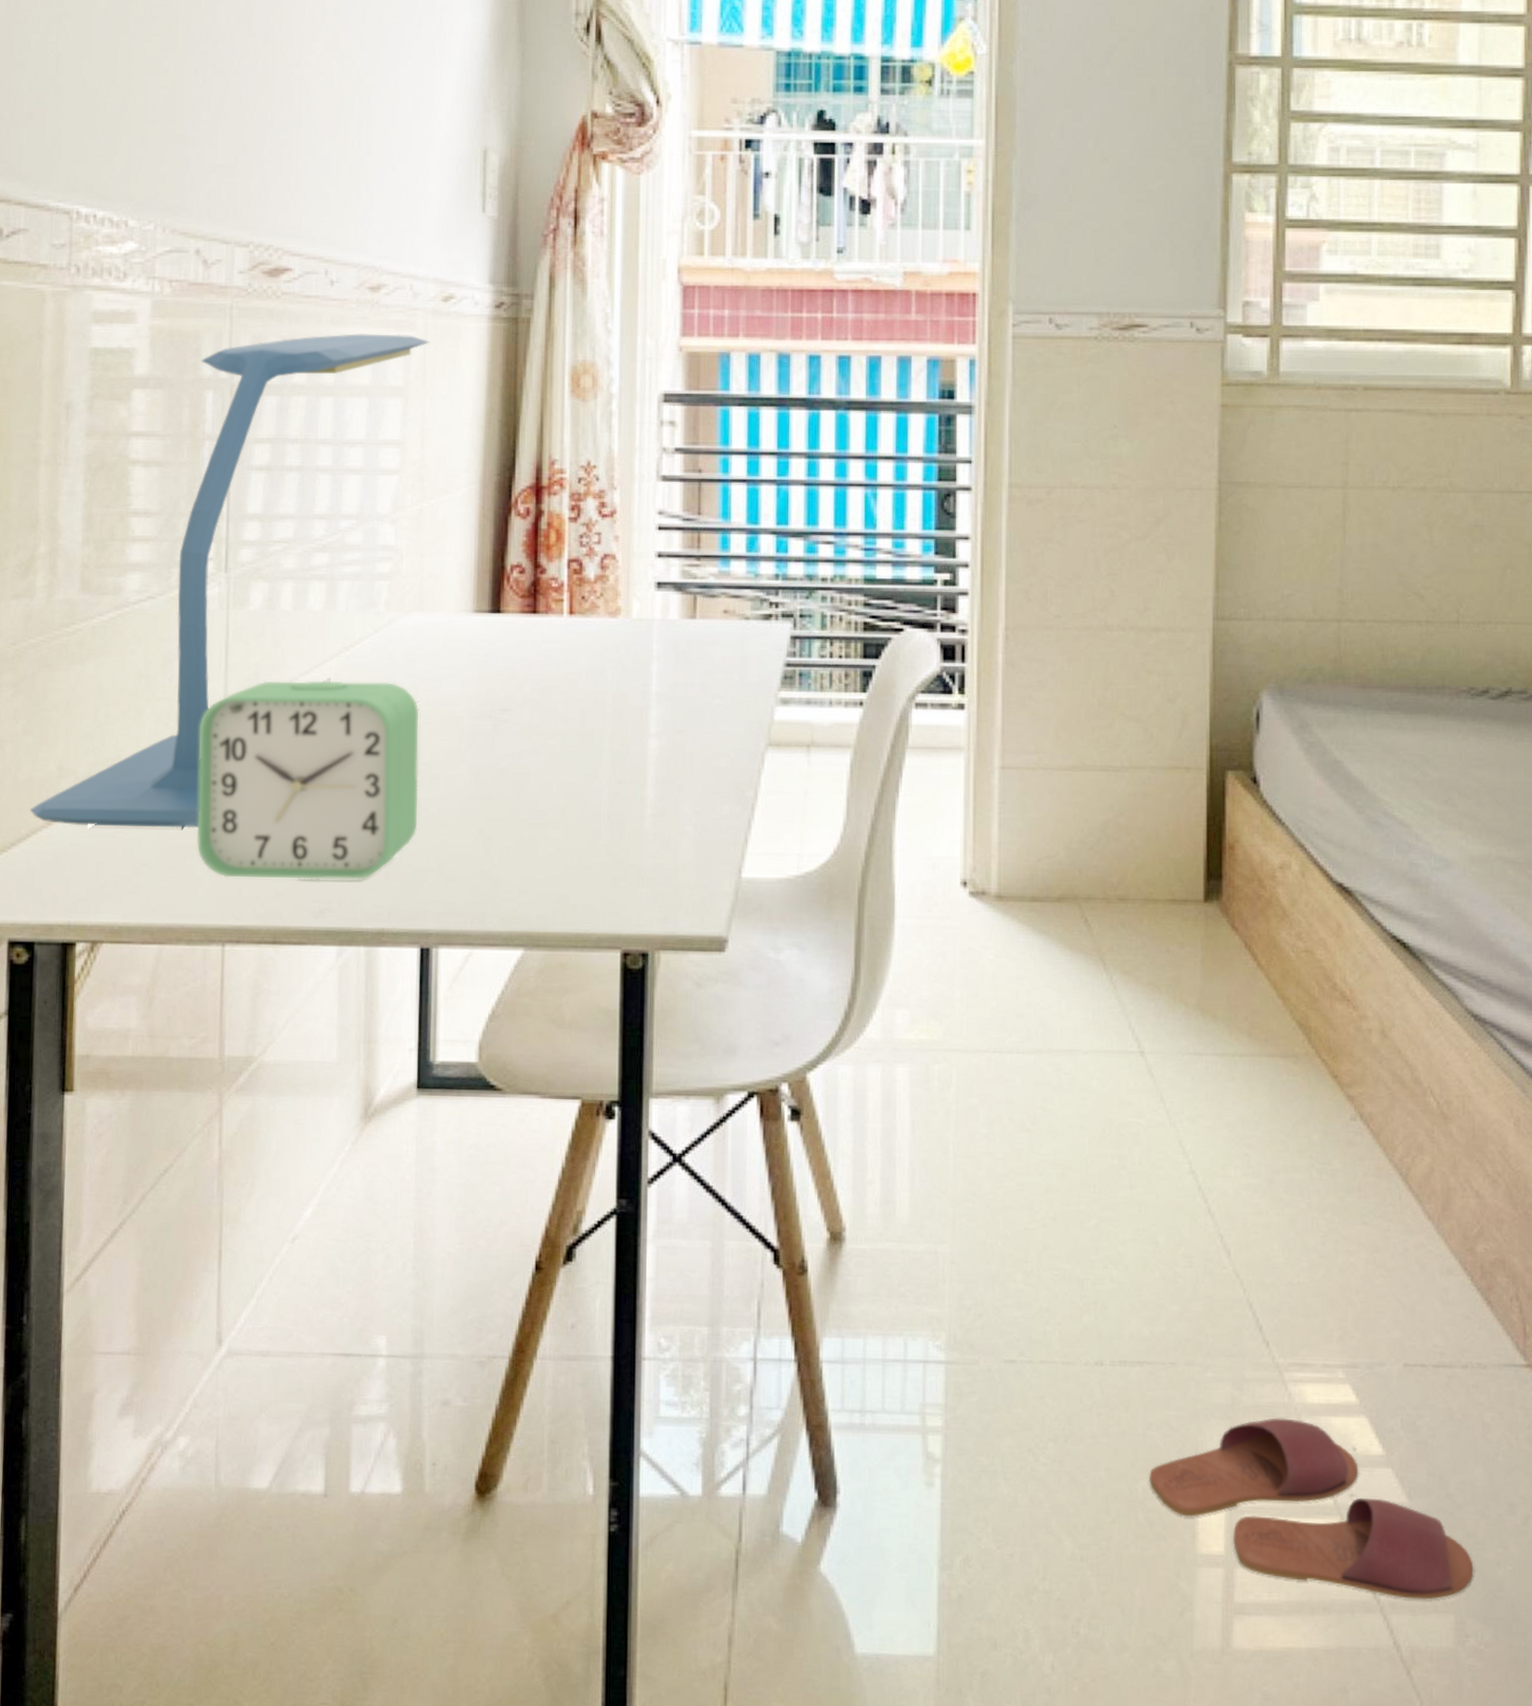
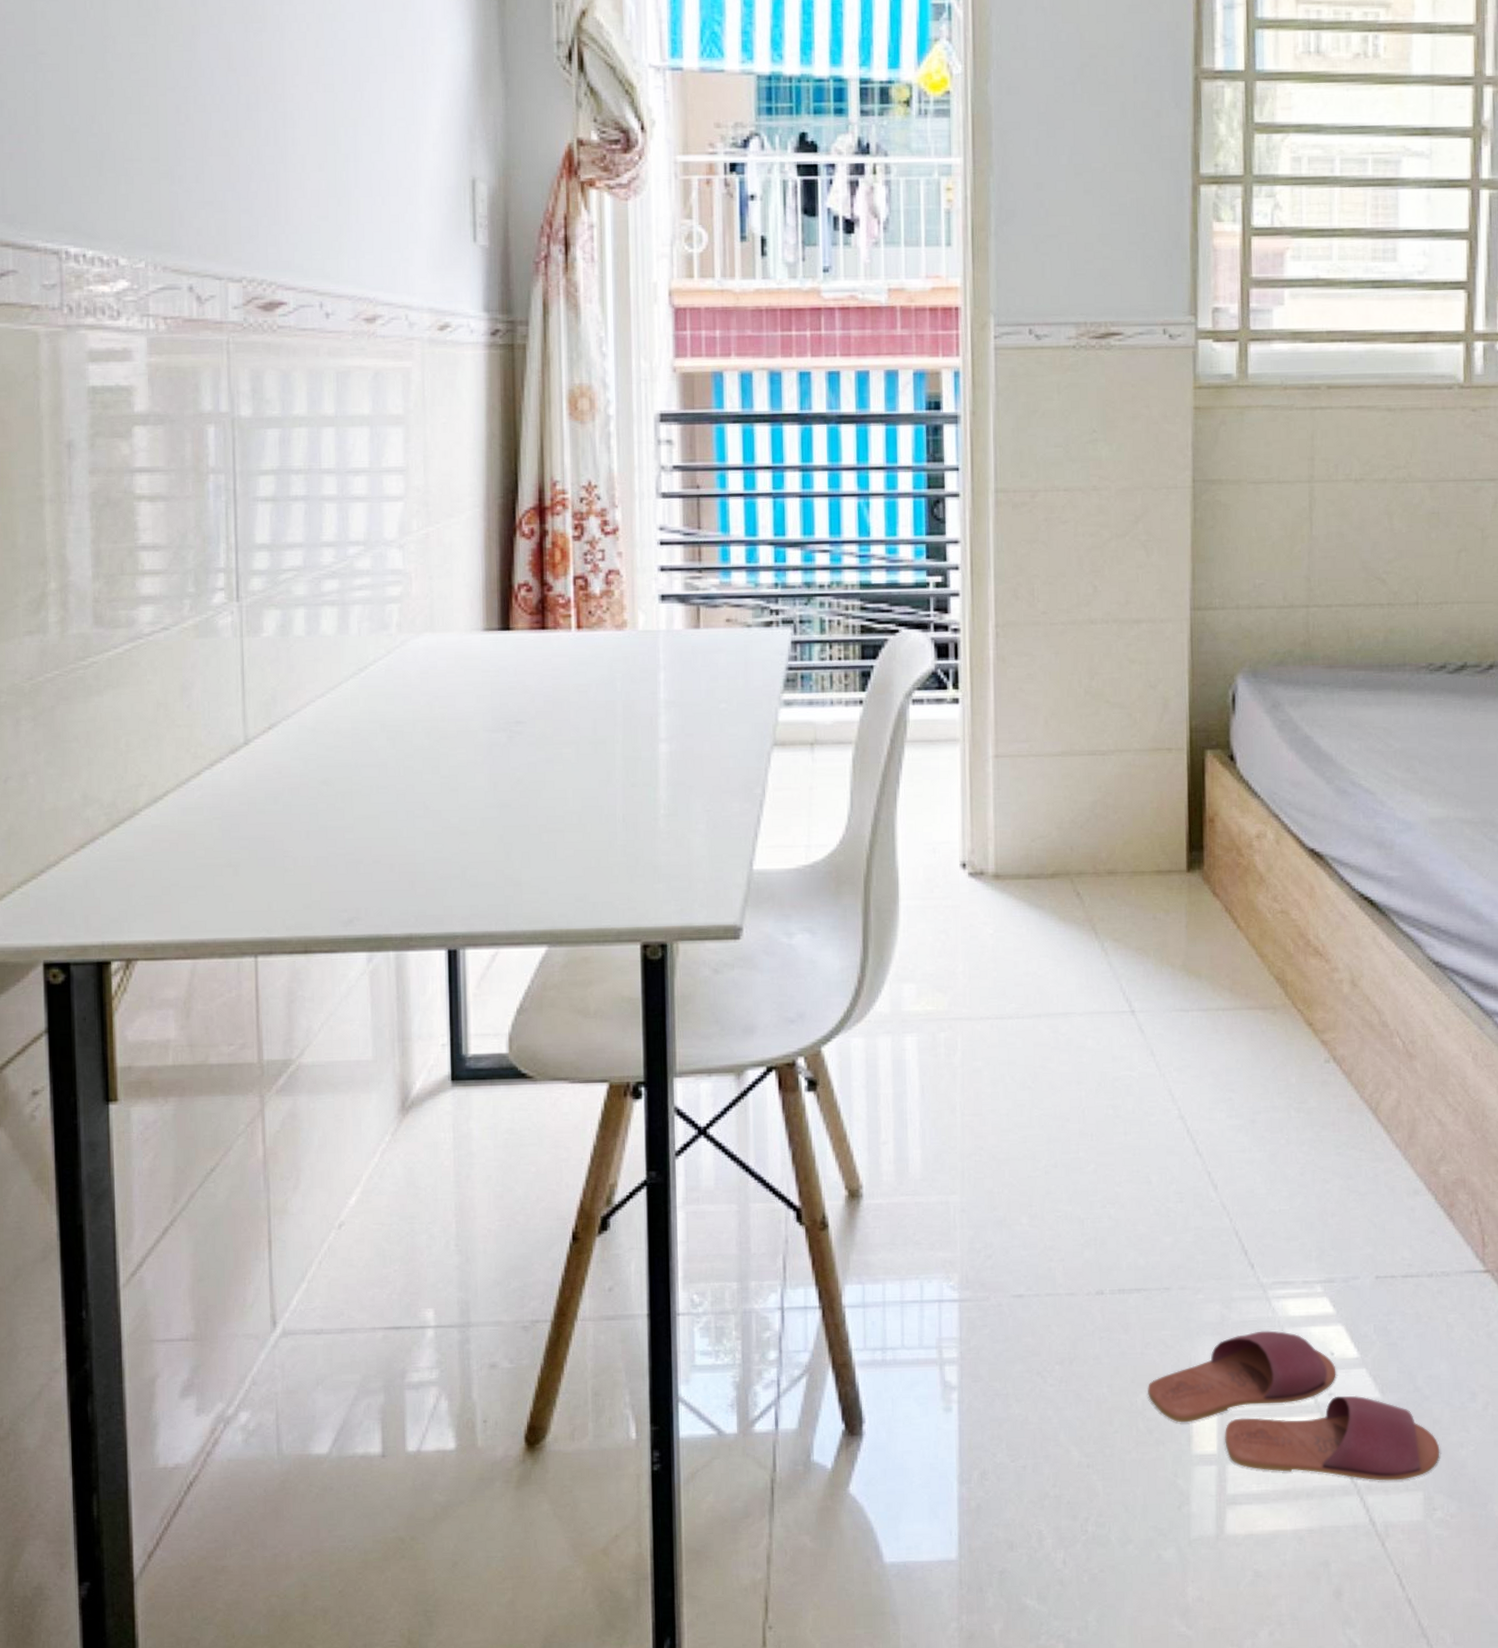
desk lamp: present [30,334,431,828] -> none [57,364,429,851]
alarm clock: present [196,680,419,880] -> none [220,700,440,893]

